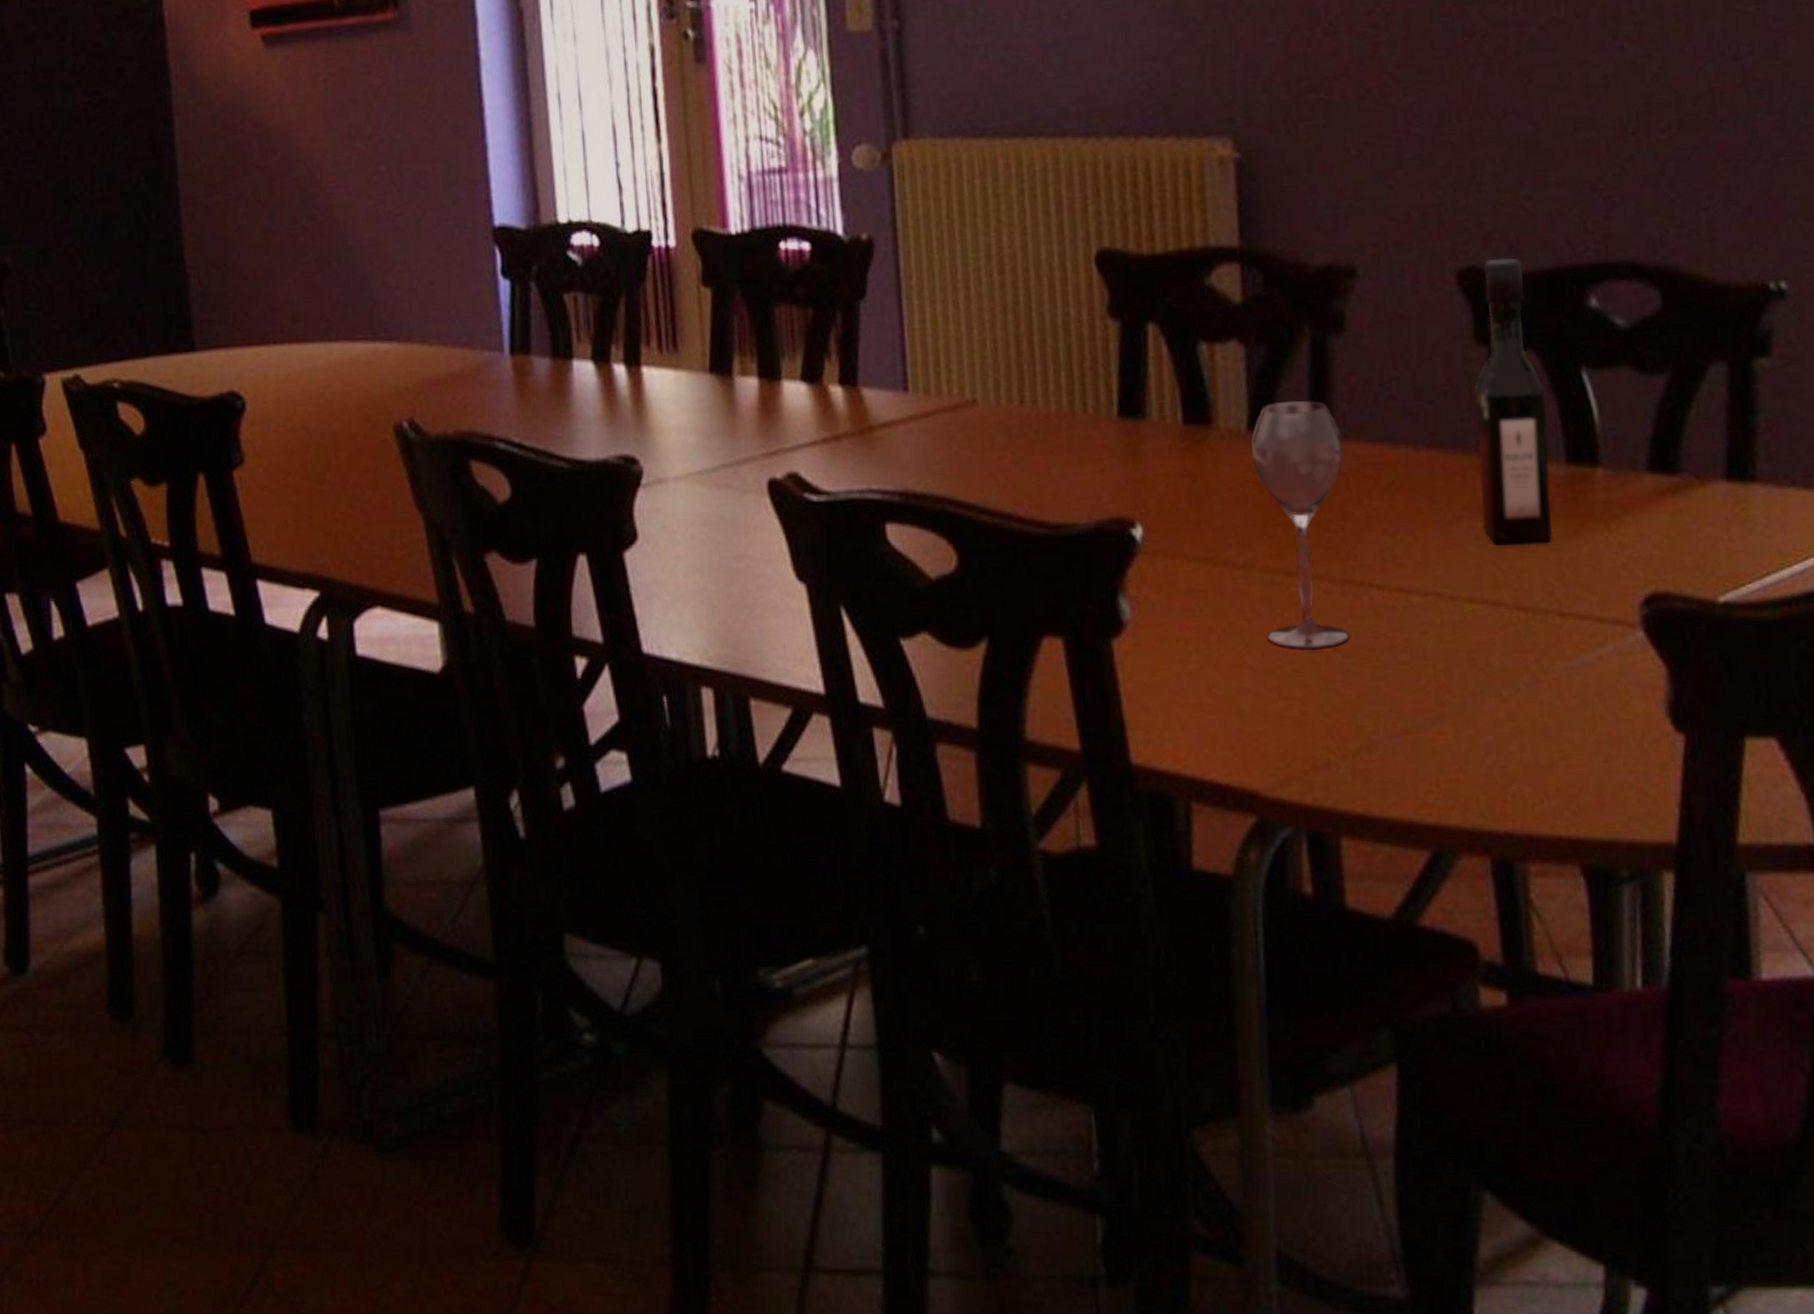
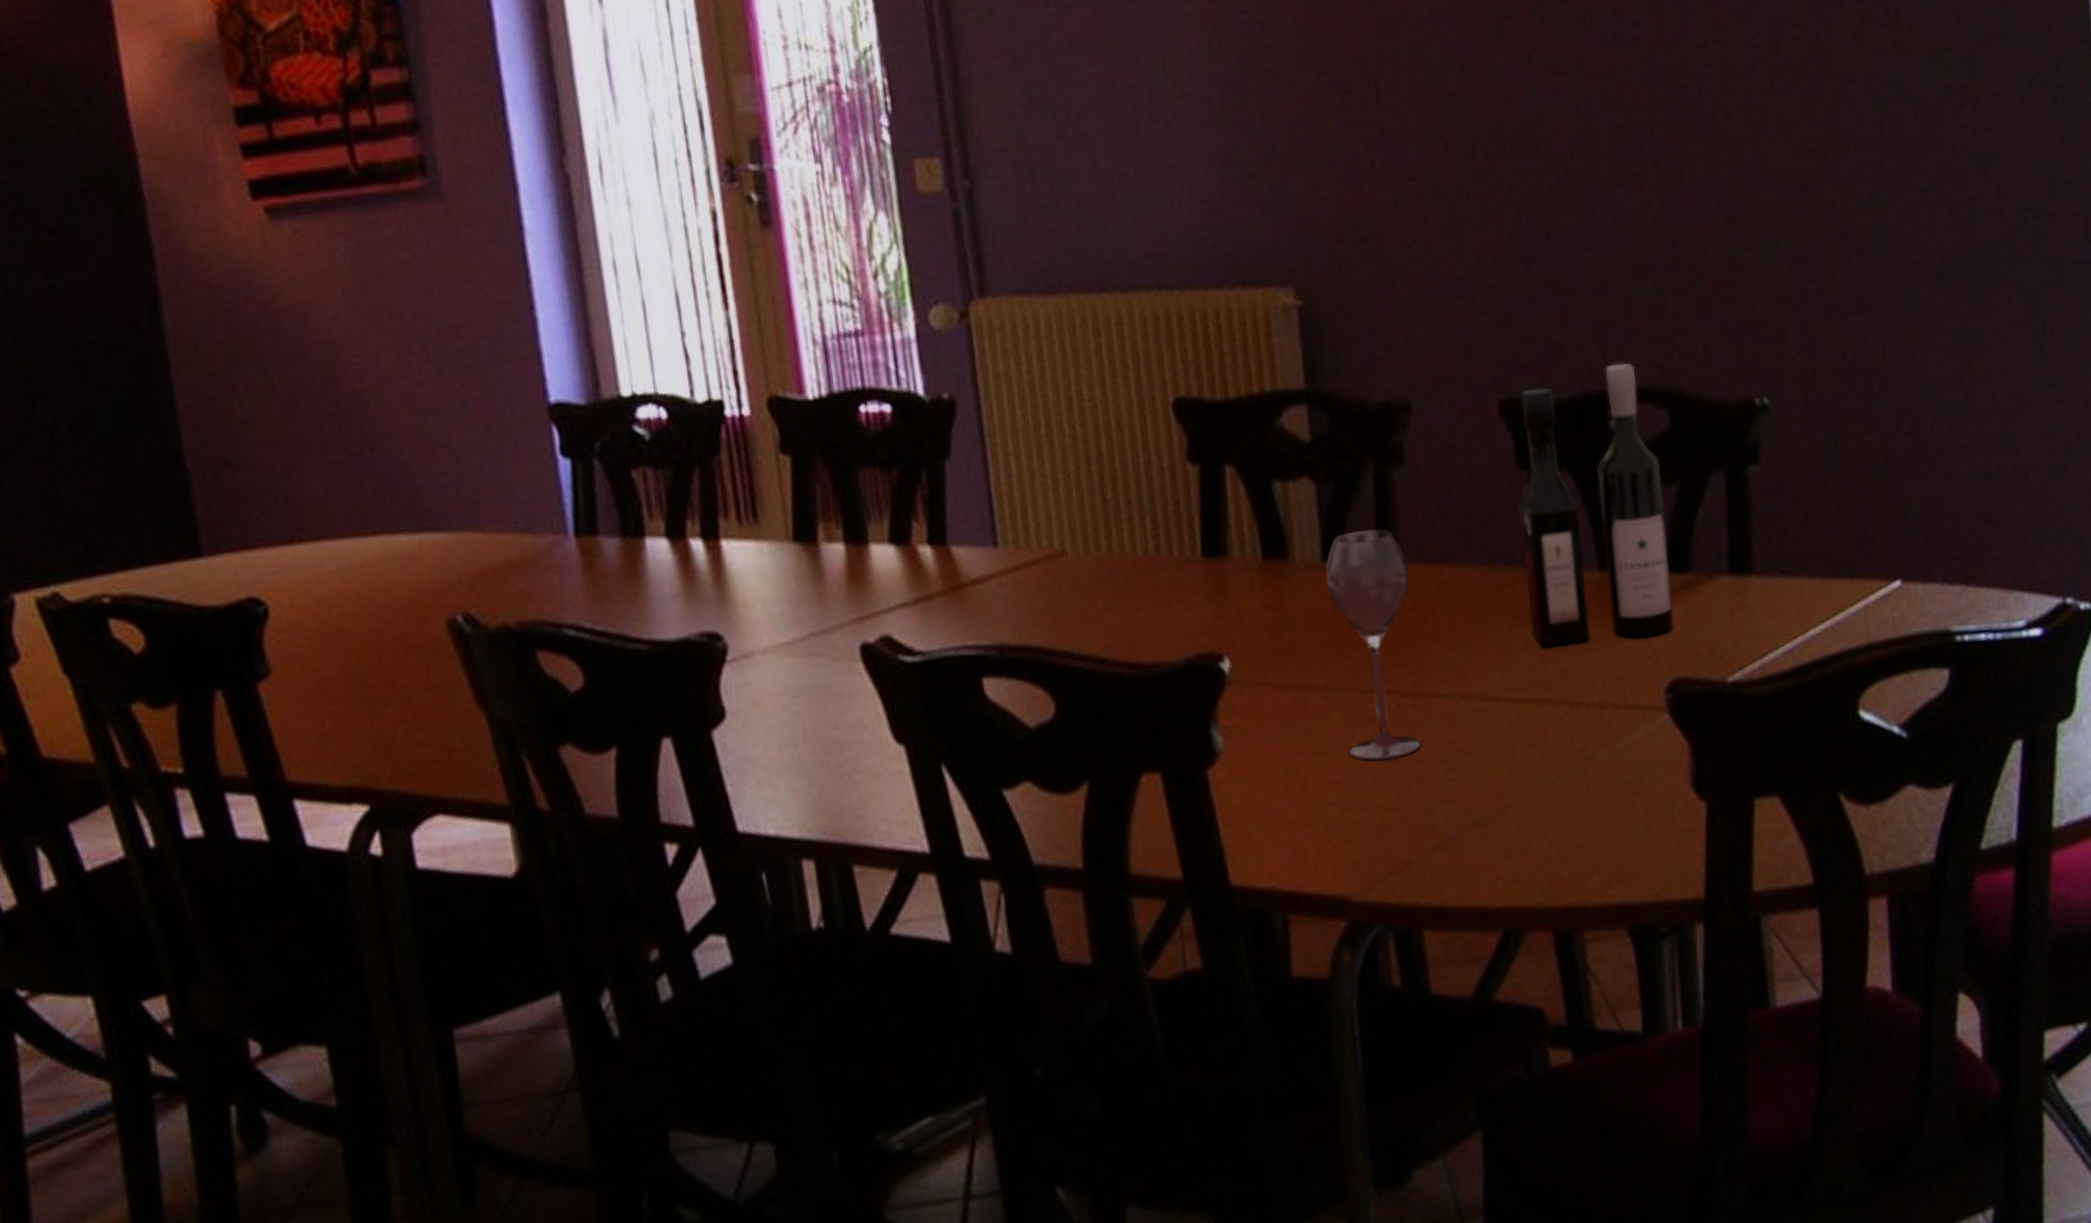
bottle: none [1570,234,1656,546] -> present [1597,362,1675,641]

